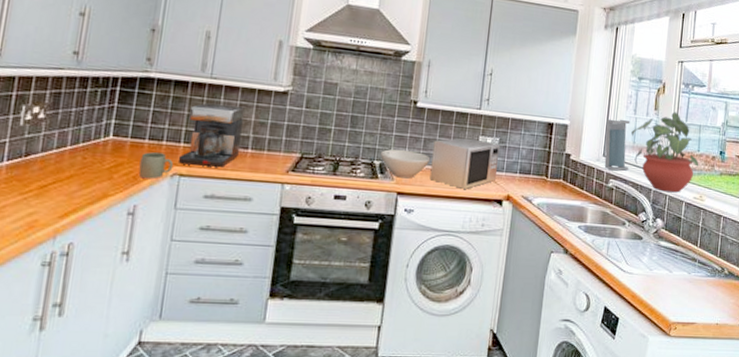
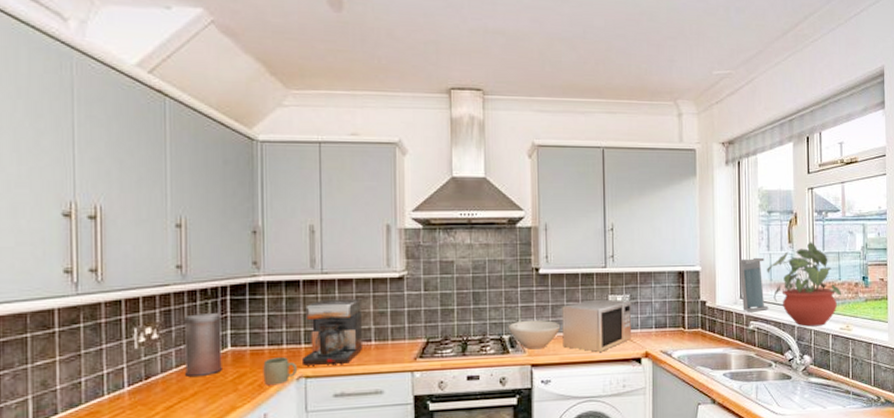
canister: none [64,99,109,161] -> present [183,313,222,378]

